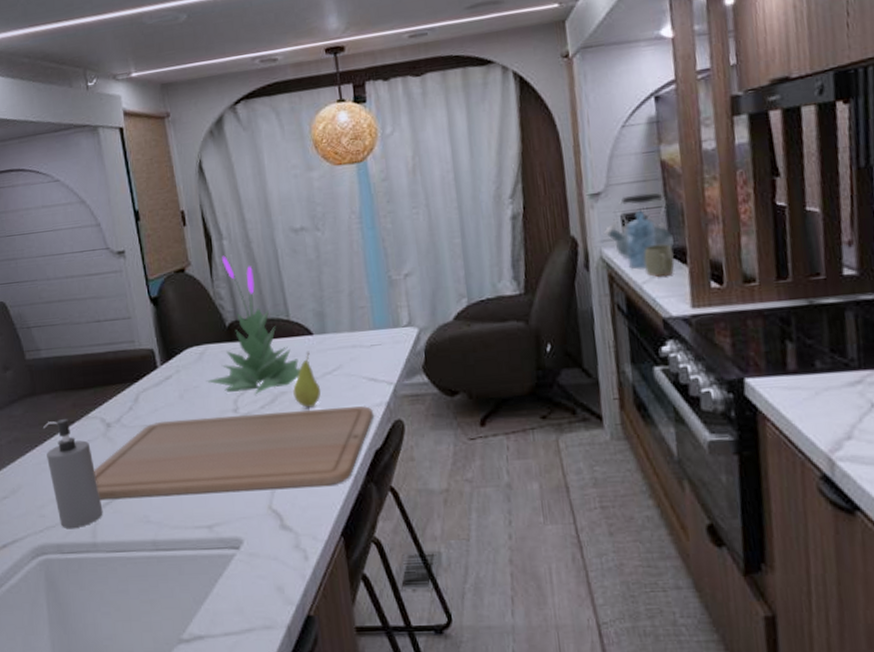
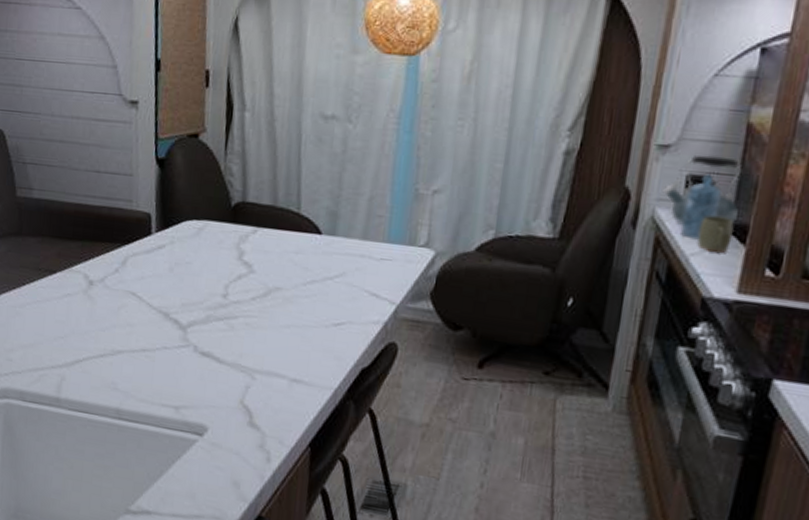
soap dispenser: present [42,418,103,528] -> none [23,265,72,380]
chopping board: present [94,406,374,499] -> none [68,290,370,394]
plant: present [206,255,301,394] -> none [199,128,301,284]
fruit: present [293,350,321,408] -> none [288,250,318,310]

